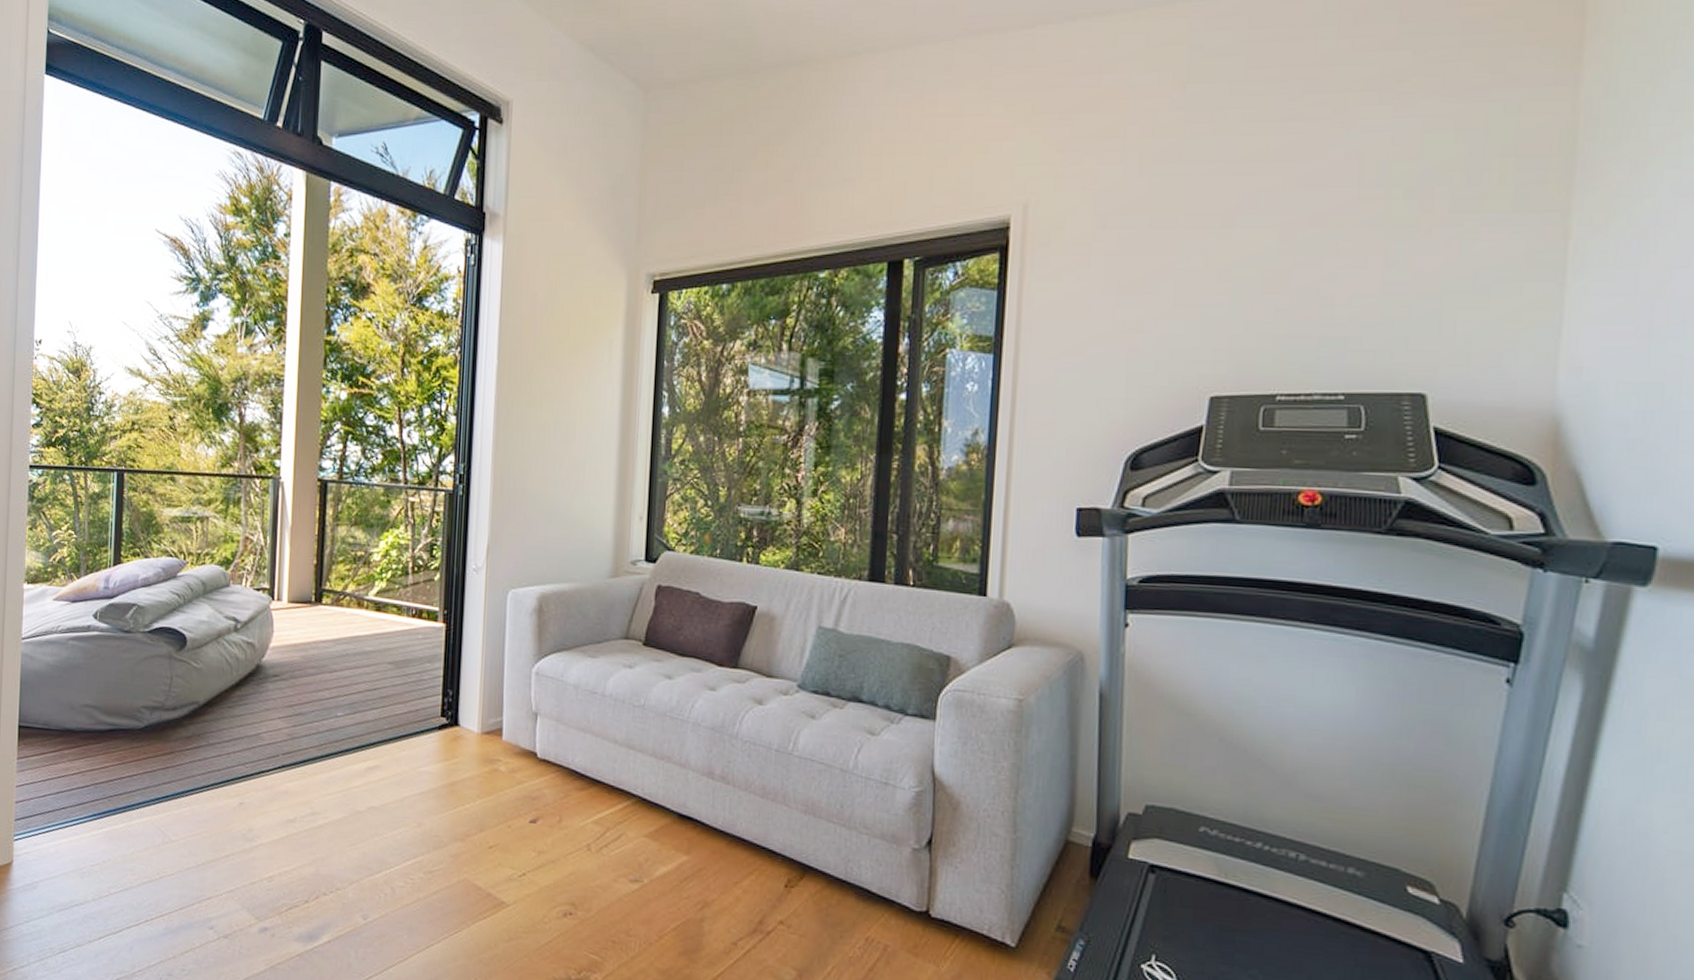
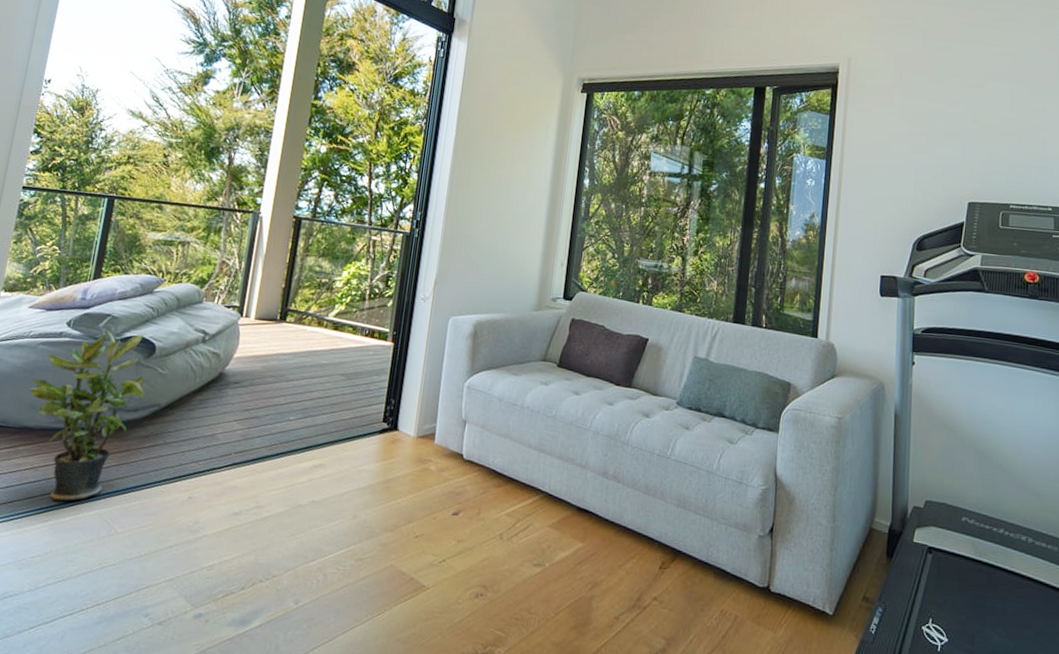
potted plant: none [65,621,182,808] -> present [29,330,146,502]

